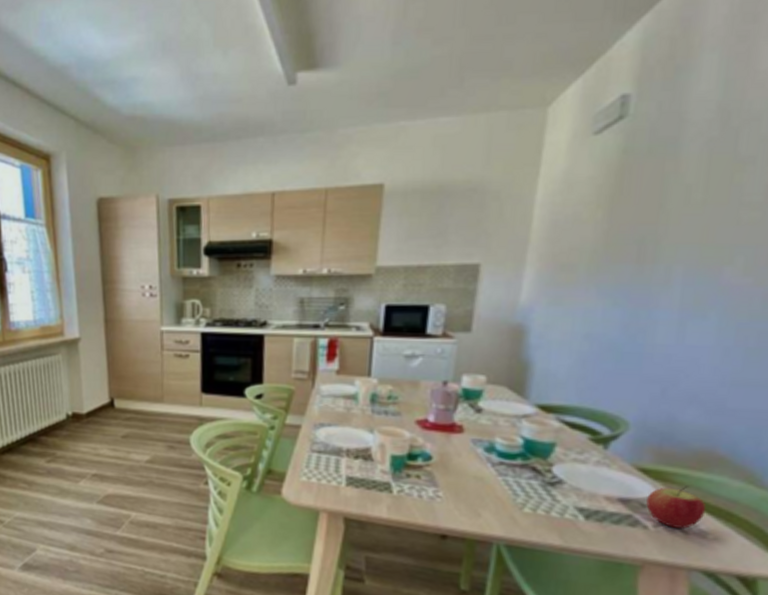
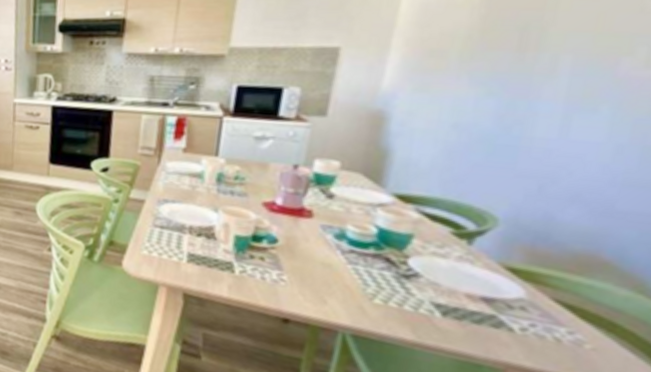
apple: present [646,486,706,529] -> none [513,290,585,335]

